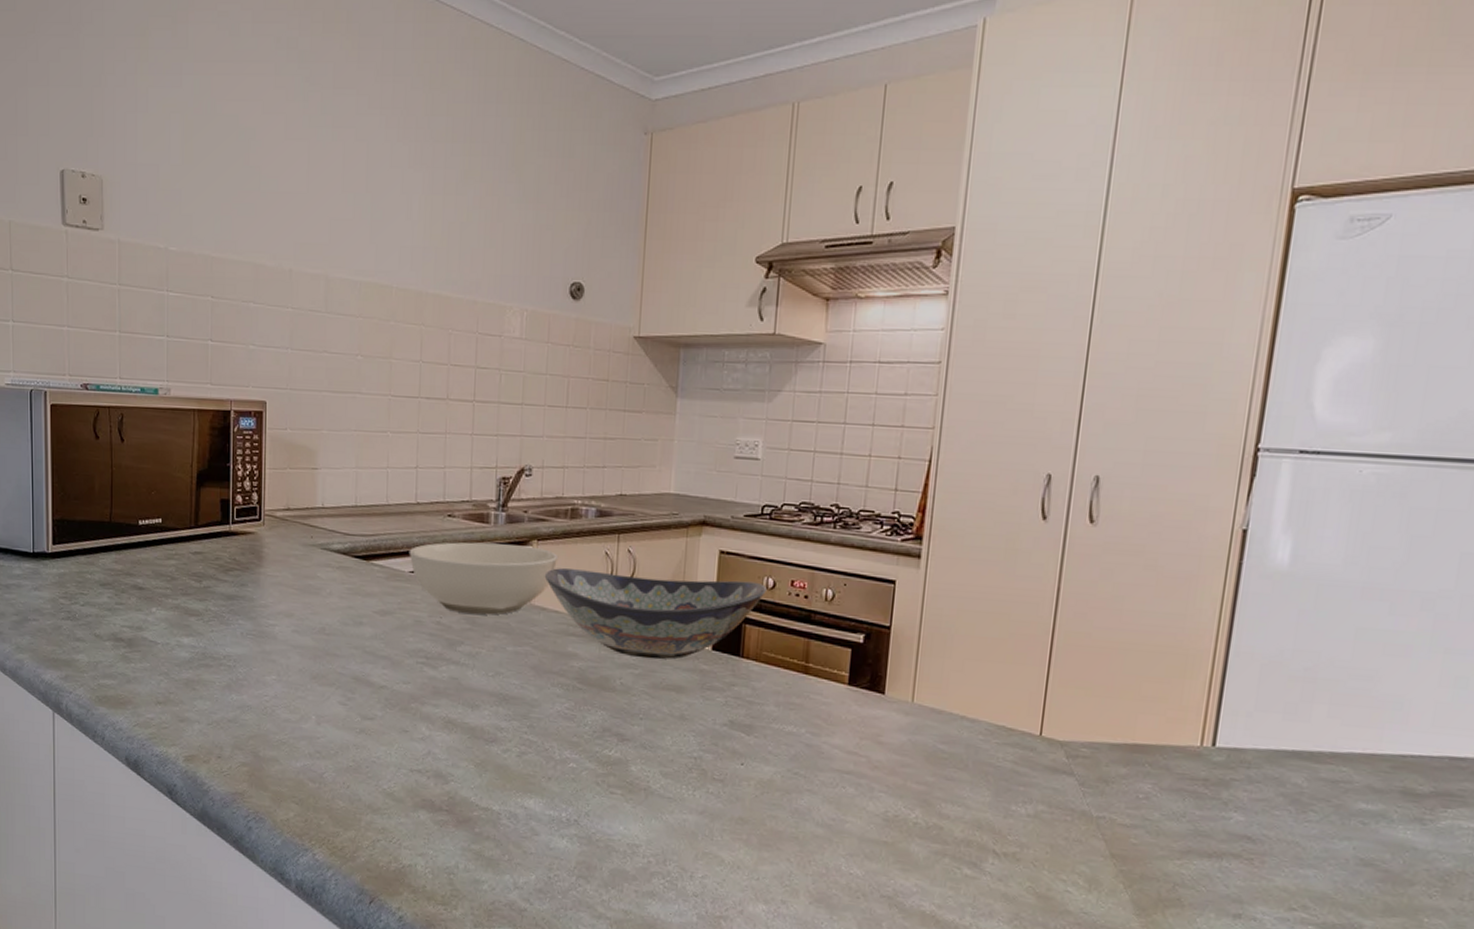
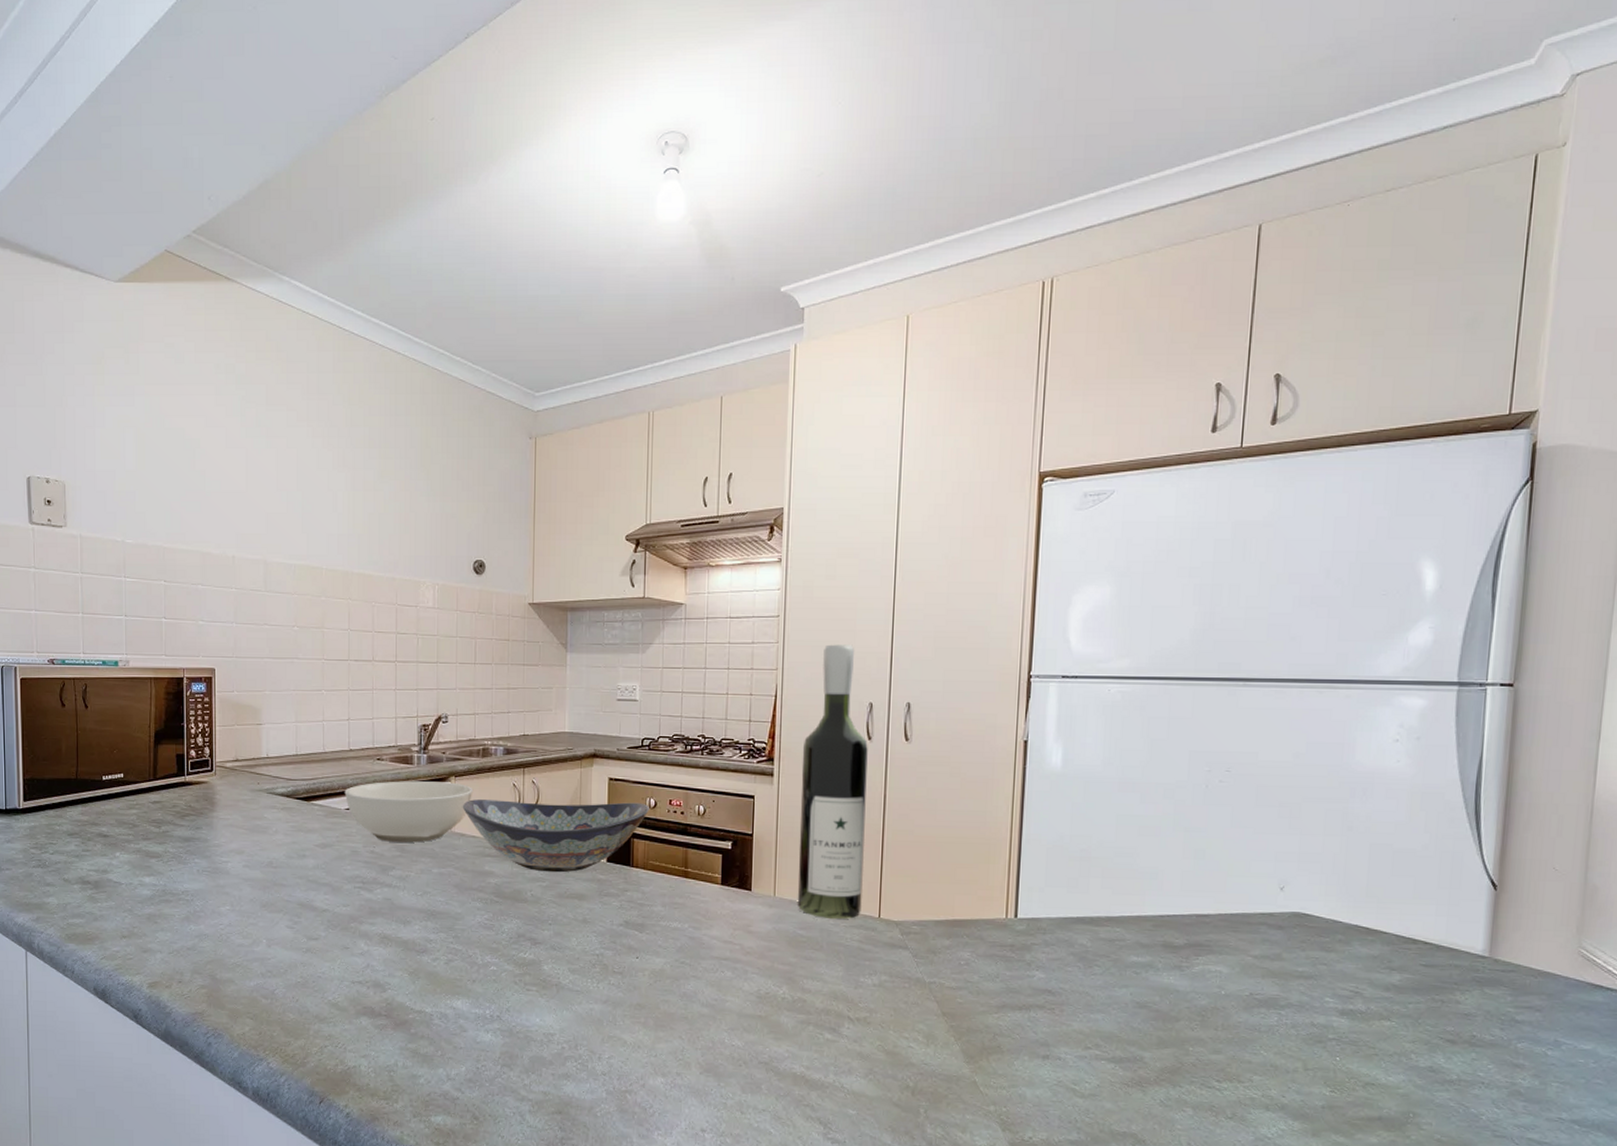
bottle: none [939,399,1042,736] -> present [797,644,868,920]

